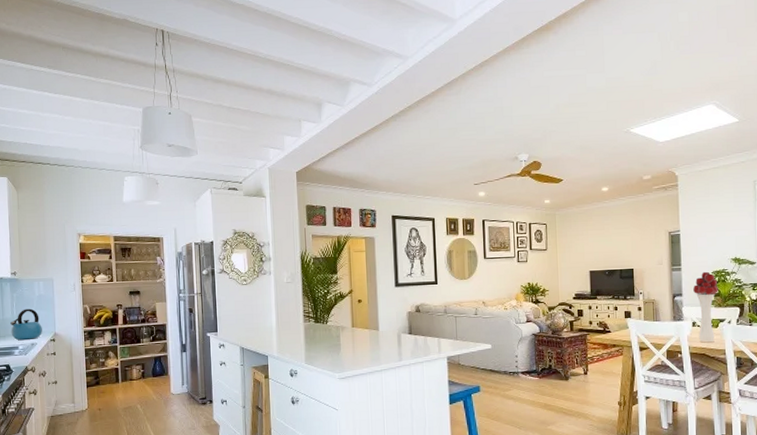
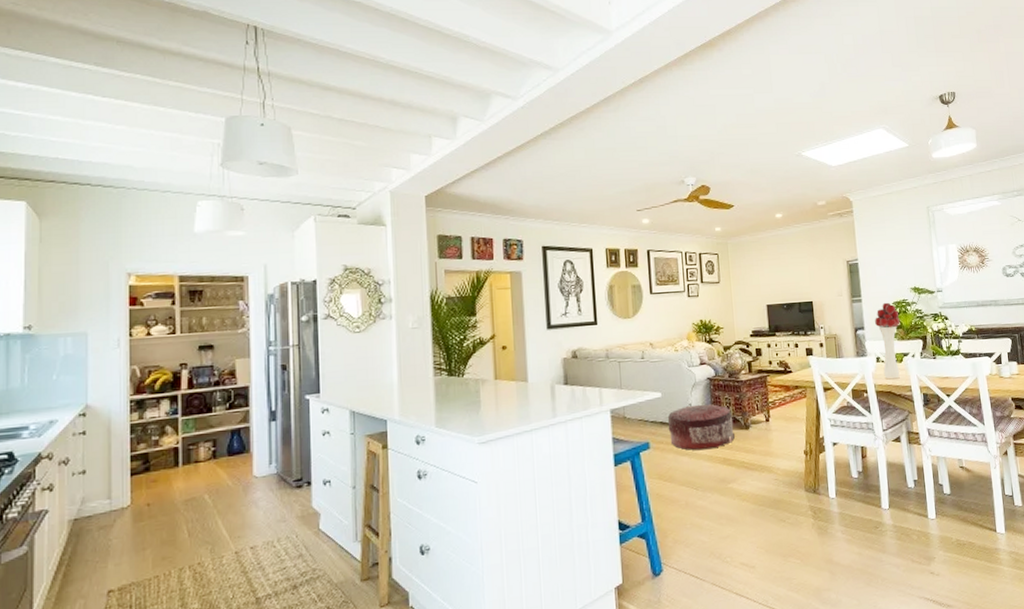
kettle: present [10,308,42,340] -> none [18,373,67,417]
pouf: none [496,357,556,396] -> present [667,404,736,451]

